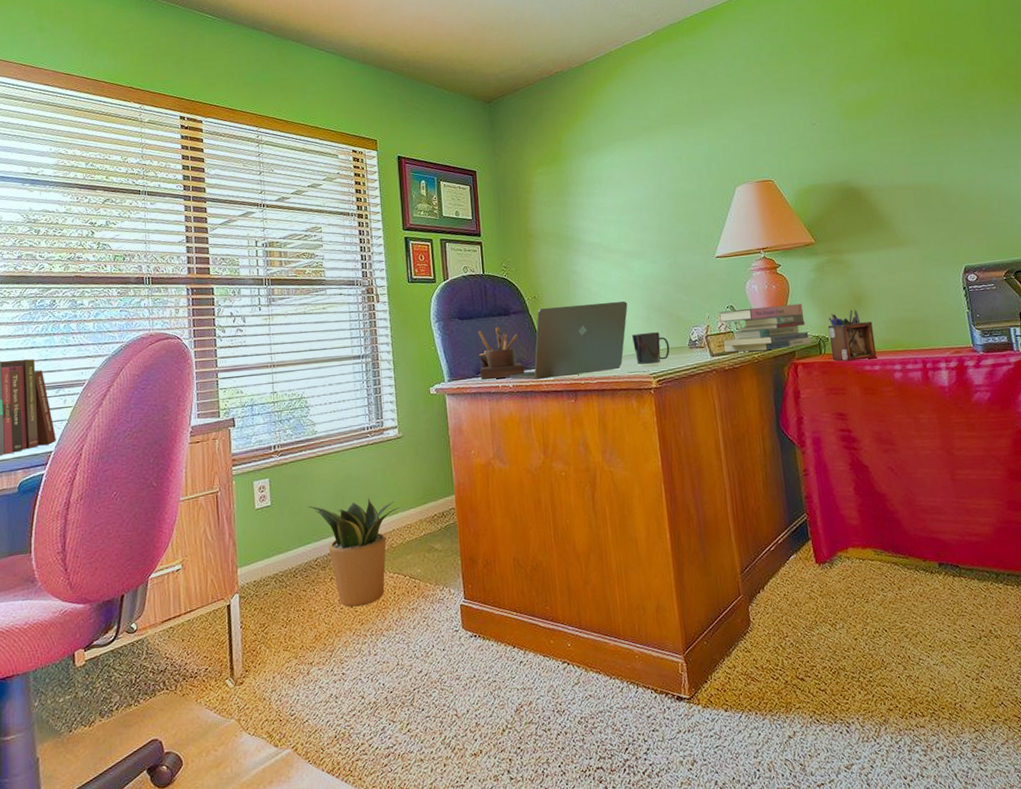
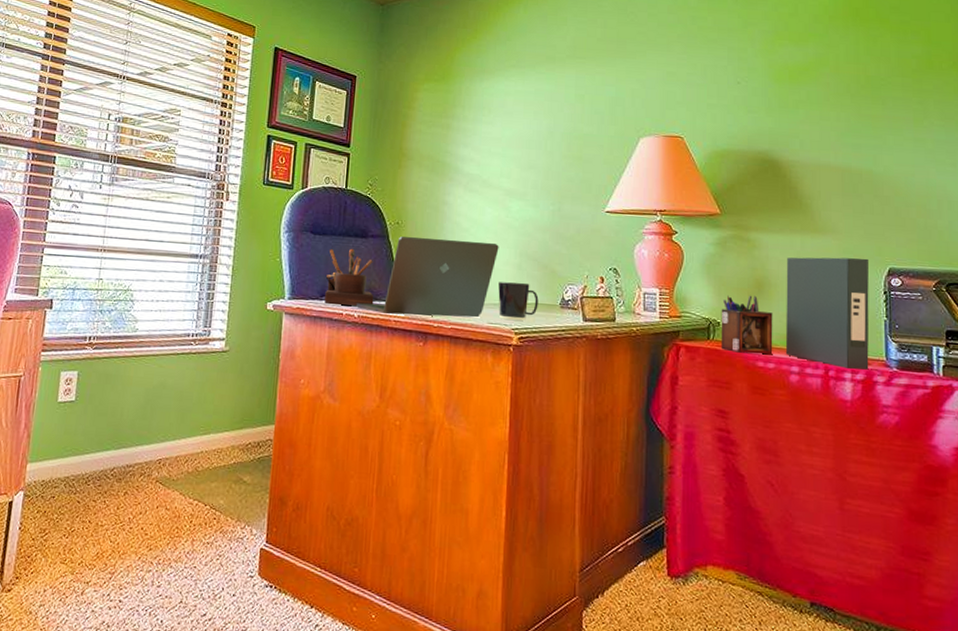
potted plant: present [309,497,400,607] -> none [115,408,213,530]
books: present [719,303,812,353] -> none [599,273,701,327]
binder: none [877,261,960,360] -> present [785,257,870,370]

